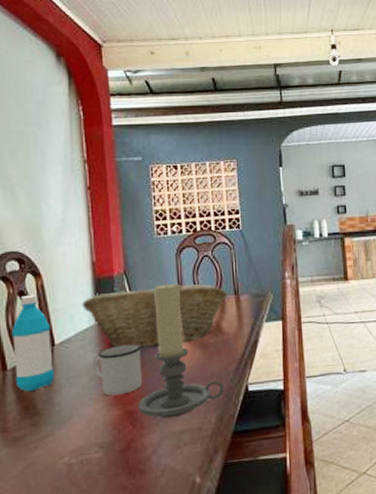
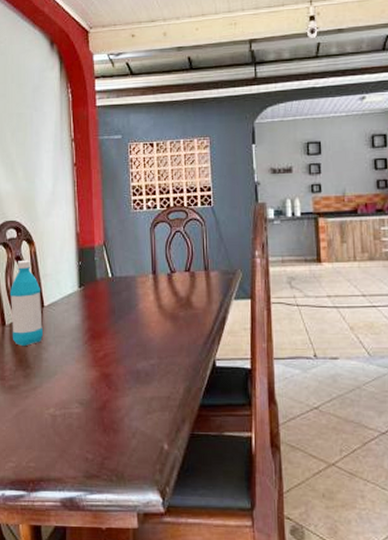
fruit basket: present [82,284,227,348] -> none [67,258,197,315]
mug: present [92,343,143,396] -> none [75,310,118,358]
candle holder: present [138,282,224,419] -> none [113,255,192,384]

